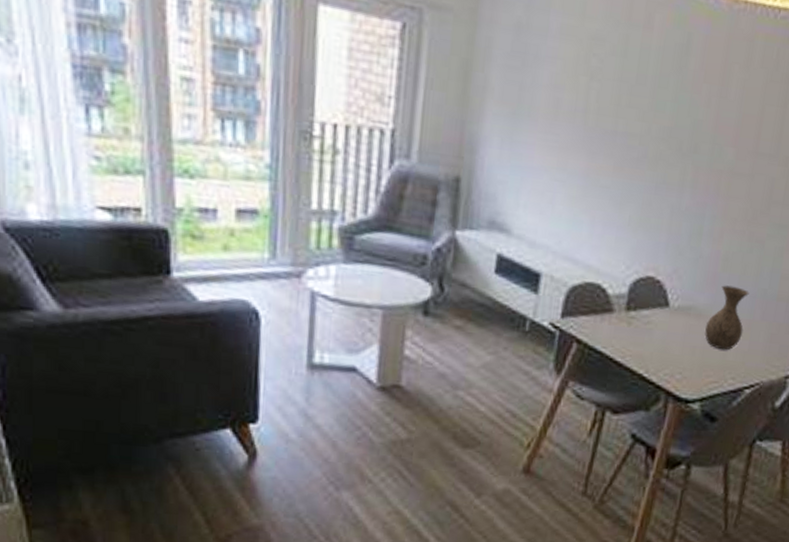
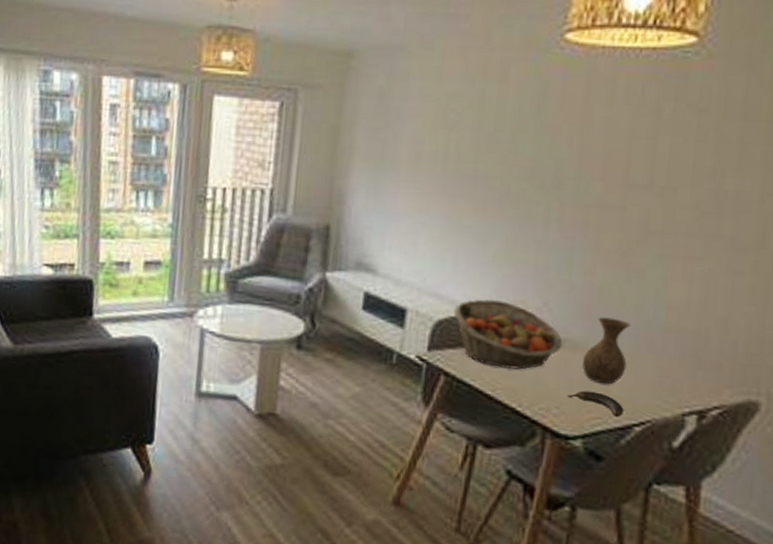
fruit basket: none [588,264,689,337] -> present [453,298,563,370]
banana: none [689,356,738,380] -> present [566,390,624,417]

